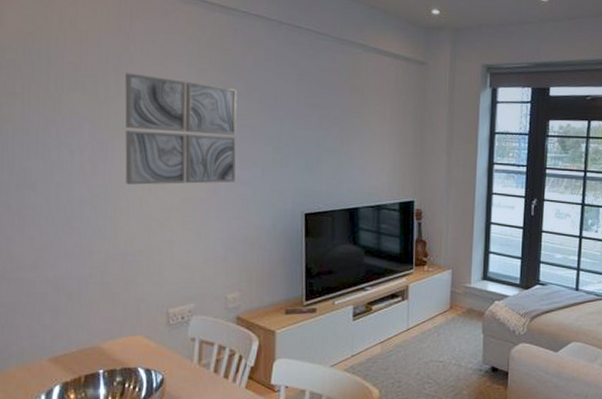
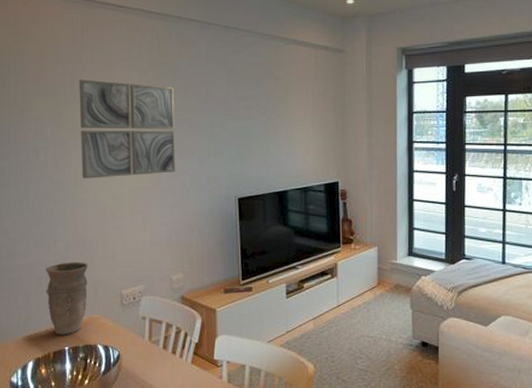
vase: none [78,276,129,357] -> present [46,262,88,335]

